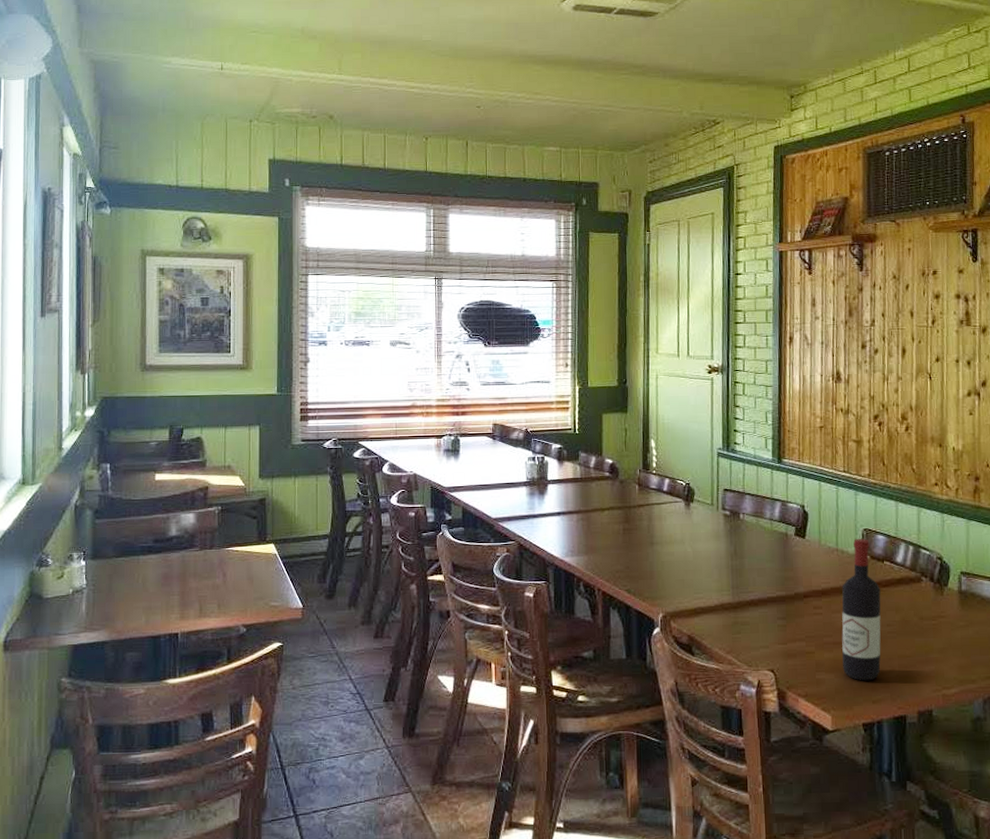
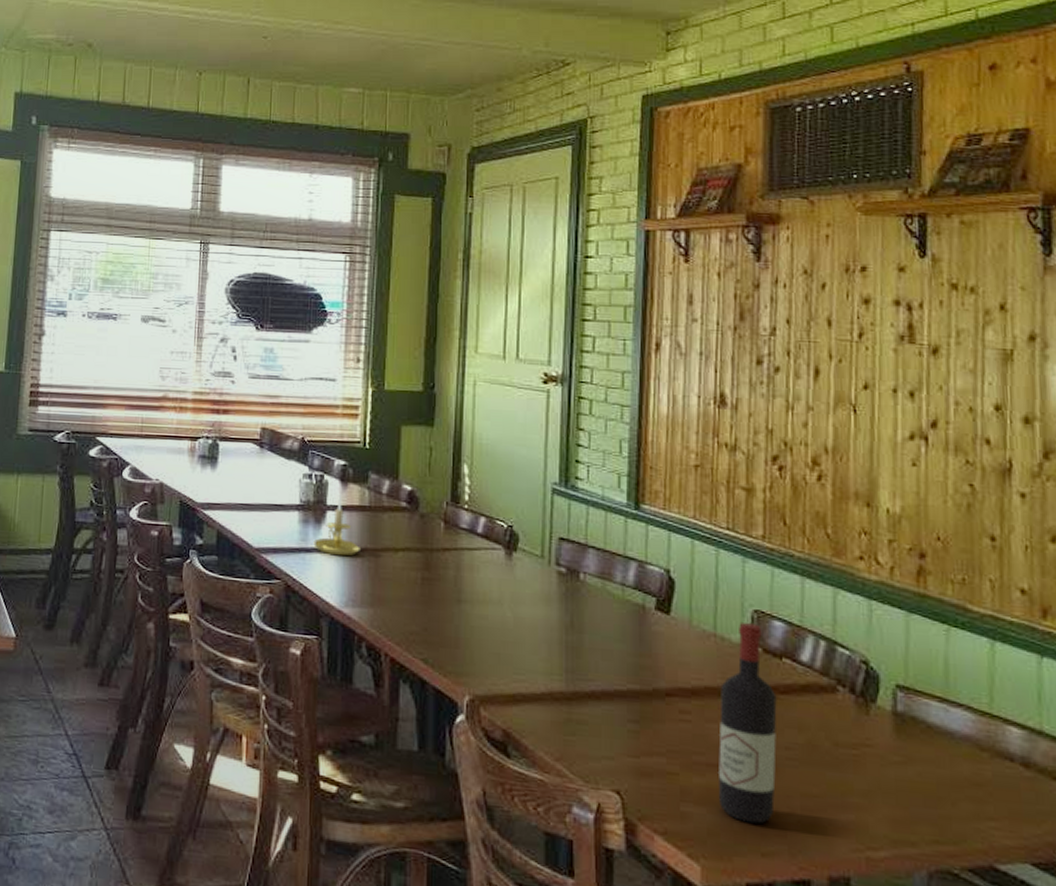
candle holder: none [539,471,575,518] -> present [313,495,360,557]

